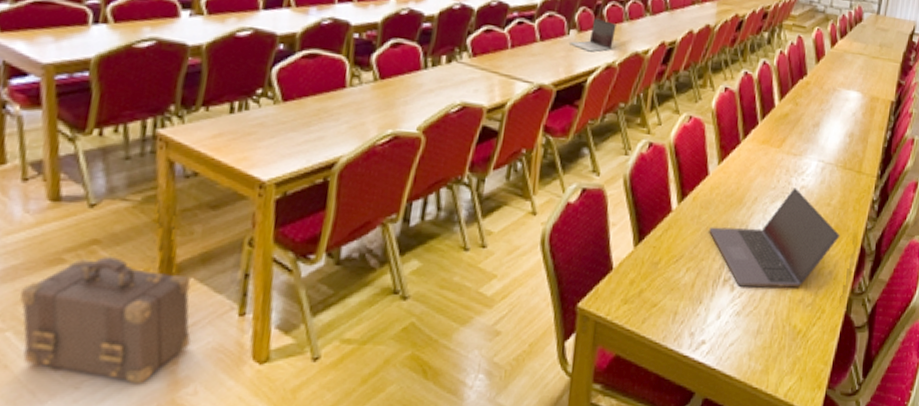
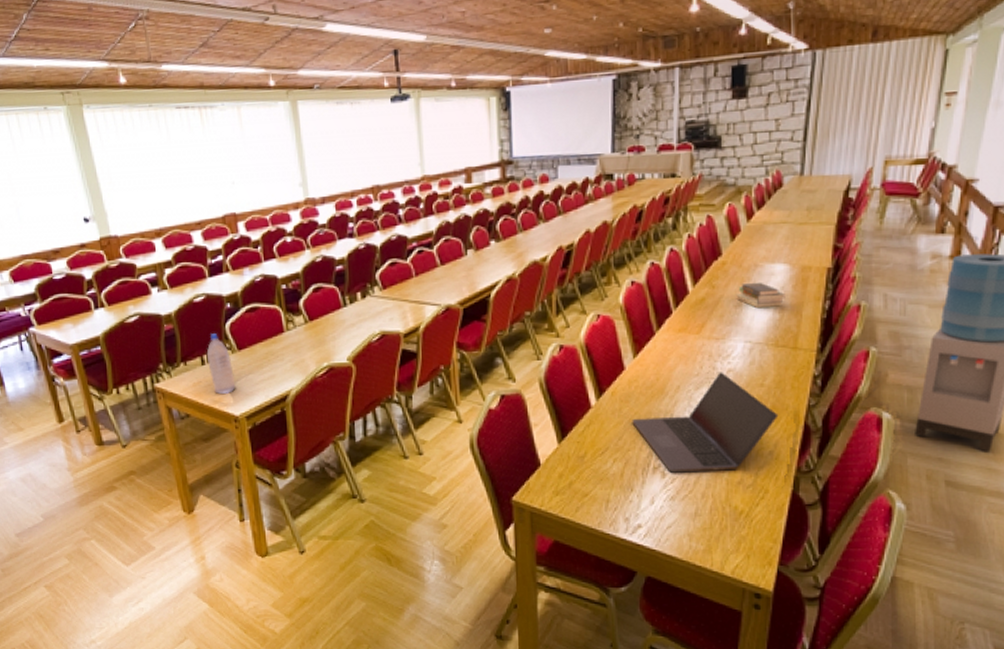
vintage suitcase: present [20,255,192,385] -> none [93,482,211,575]
water bottle: none [238,77,271,152] -> present [206,333,236,394]
laptop: present [570,18,617,52] -> none [469,235,511,268]
books: none [814,105,856,131] -> present [735,283,786,309]

